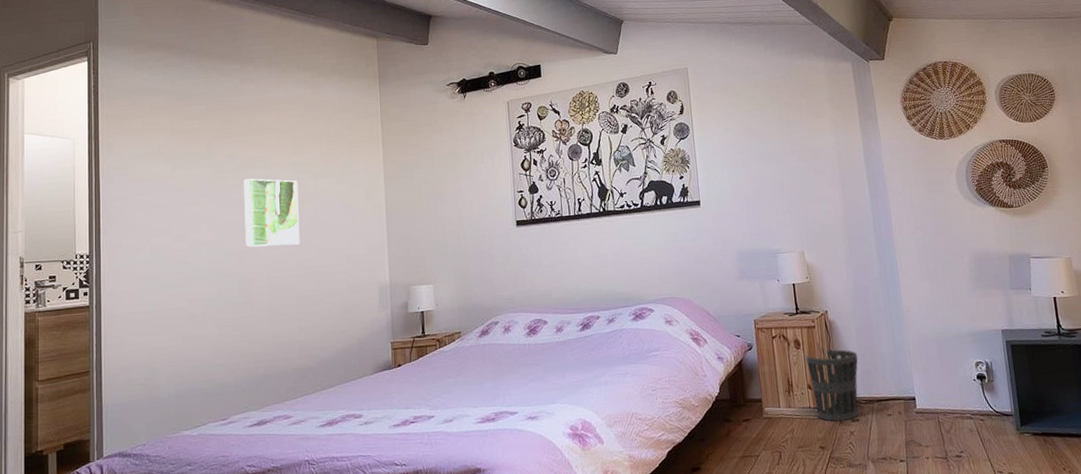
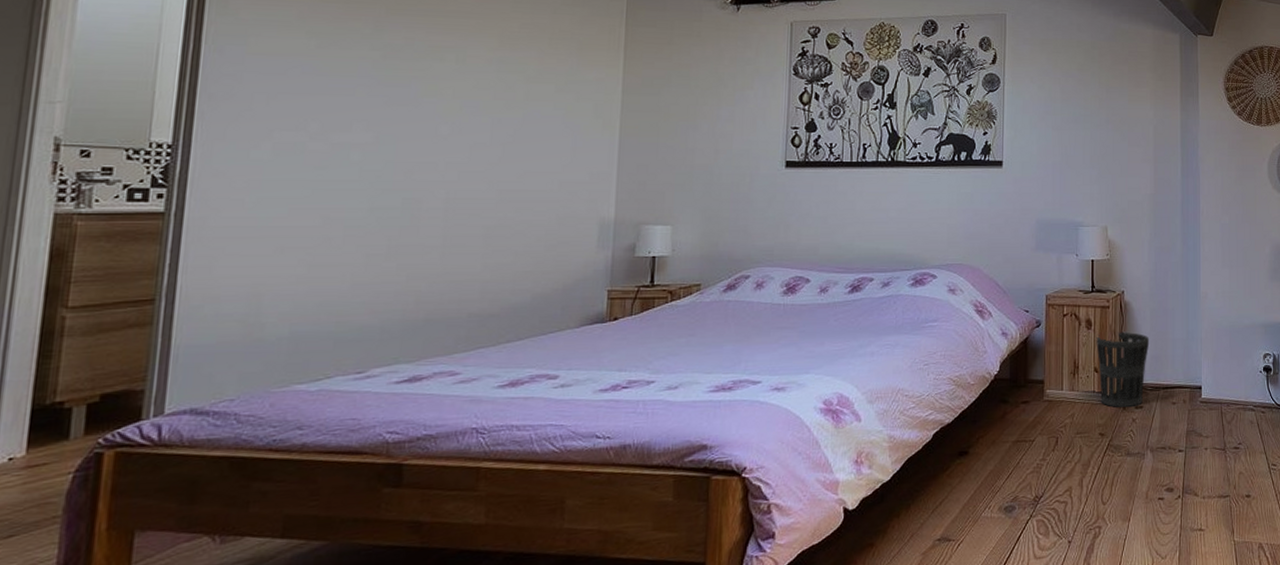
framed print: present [244,178,300,248] -> none [417,71,502,161]

